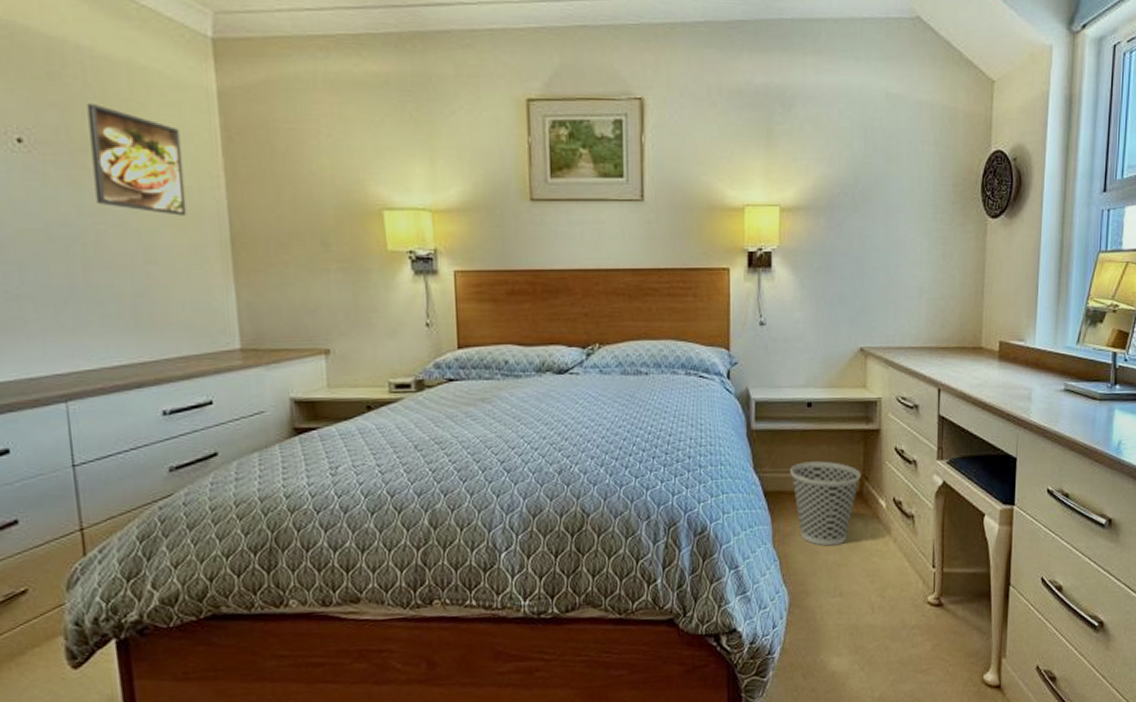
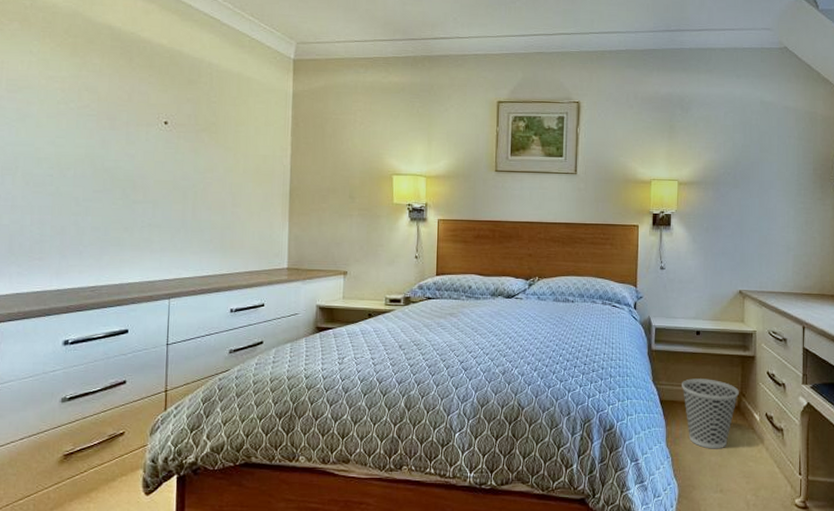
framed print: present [87,103,187,216] -> none [207,99,266,175]

